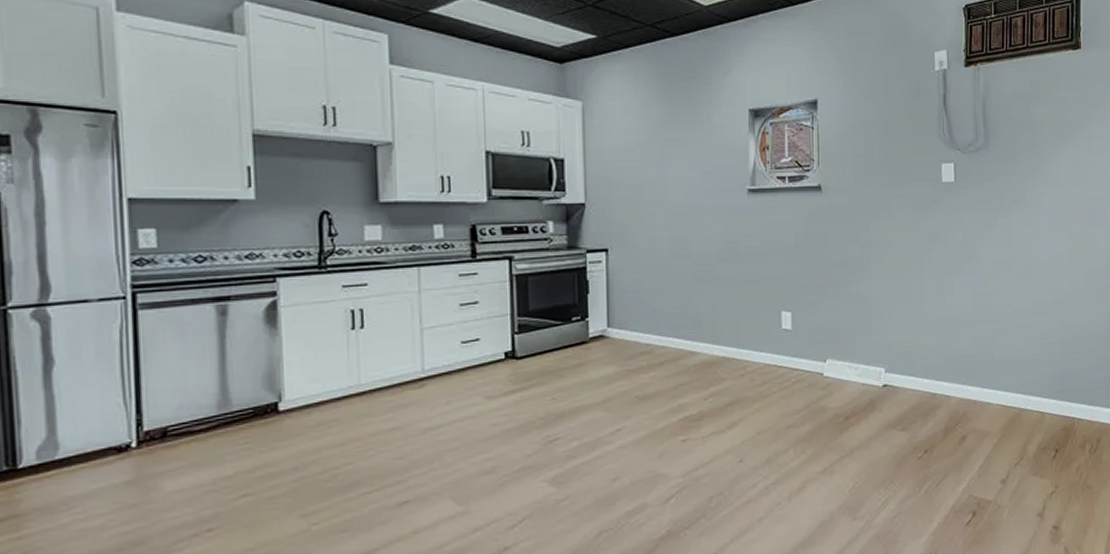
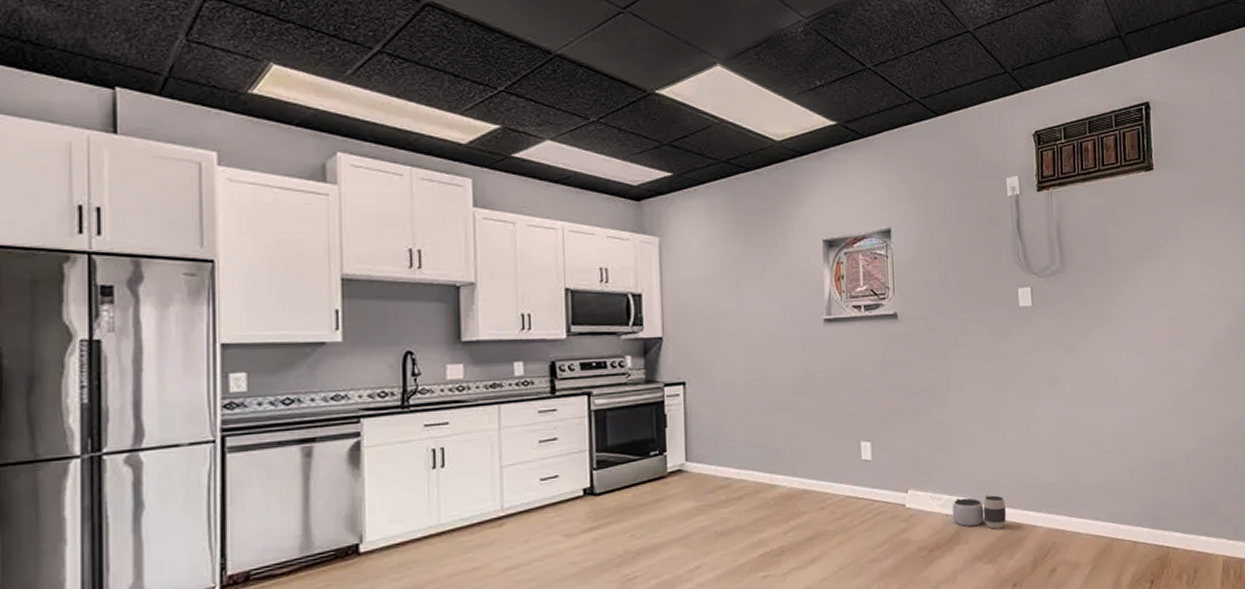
waste basket: none [868,365,920,399] -> present [952,494,1006,529]

